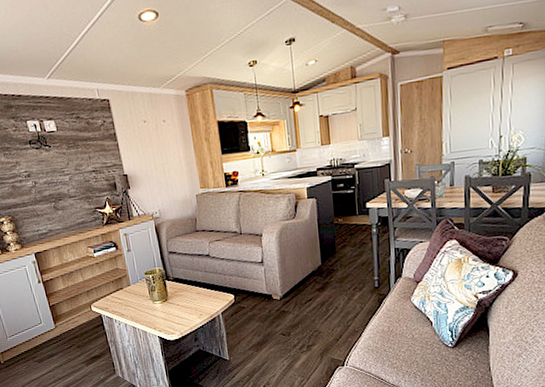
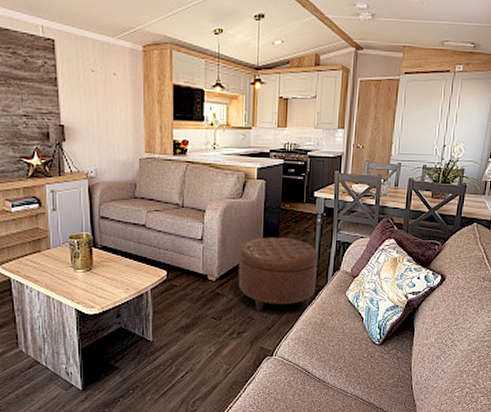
ottoman: none [298,250,379,324] -> present [238,237,319,311]

